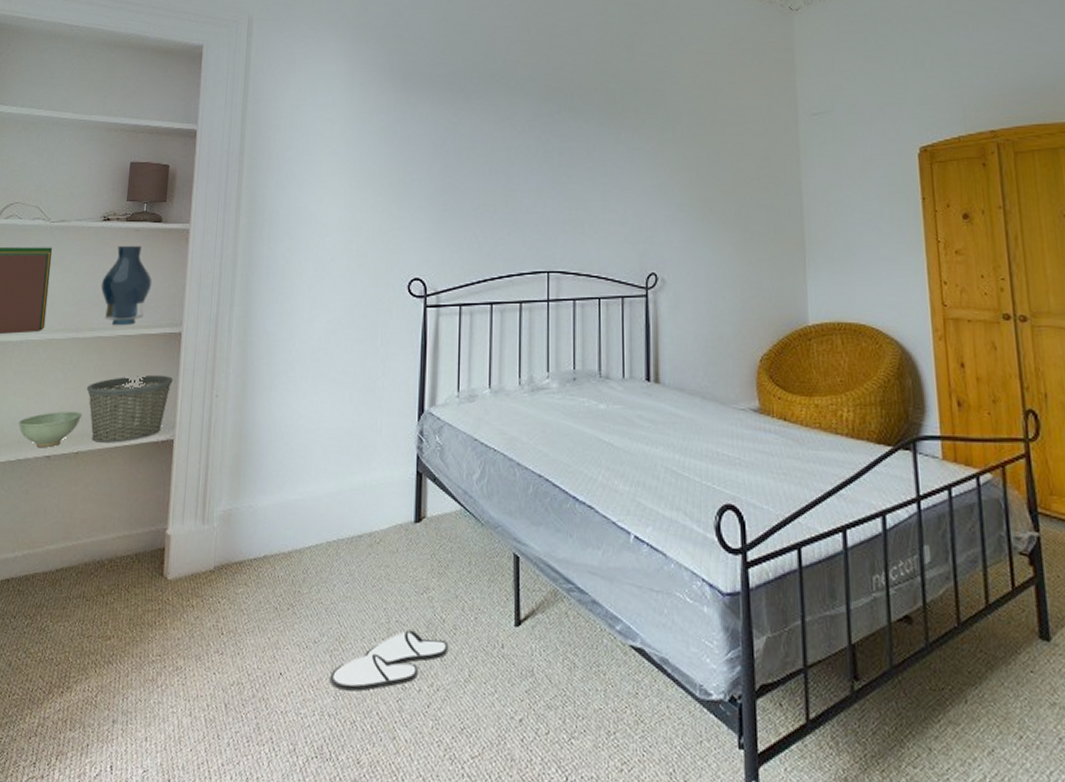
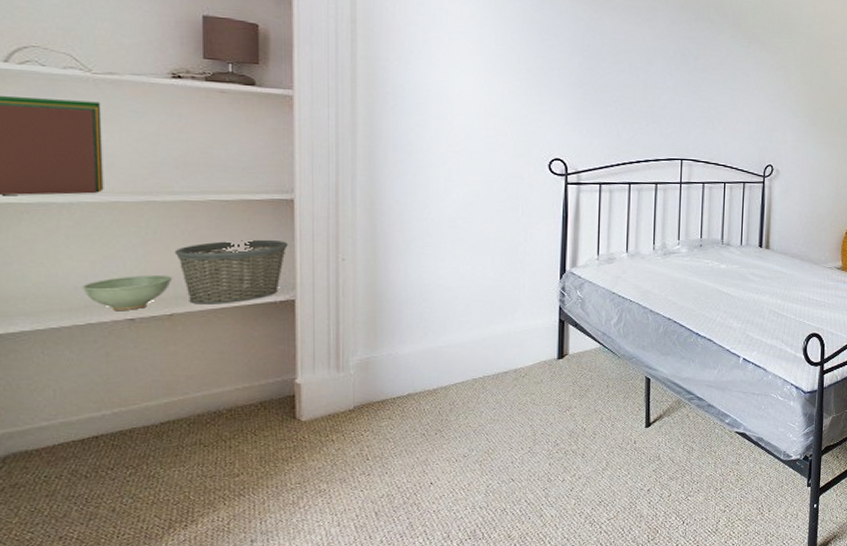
vase: present [100,245,152,326] -> none [178,106,250,191]
slippers: present [330,630,449,691] -> none [480,439,589,489]

